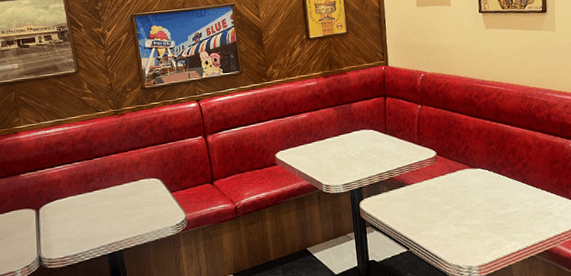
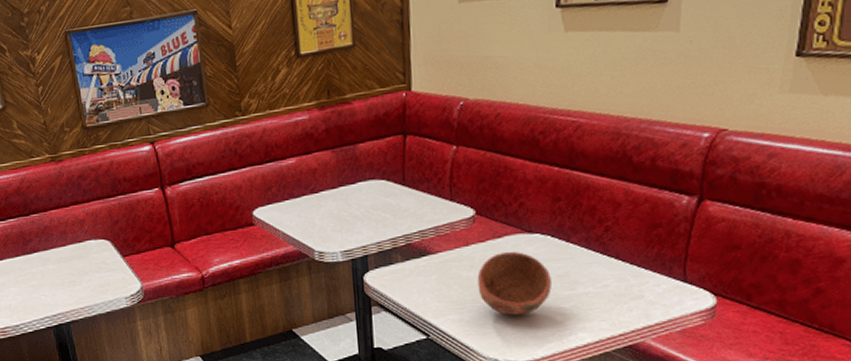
bowl: none [440,182,492,231] -> present [477,251,553,316]

